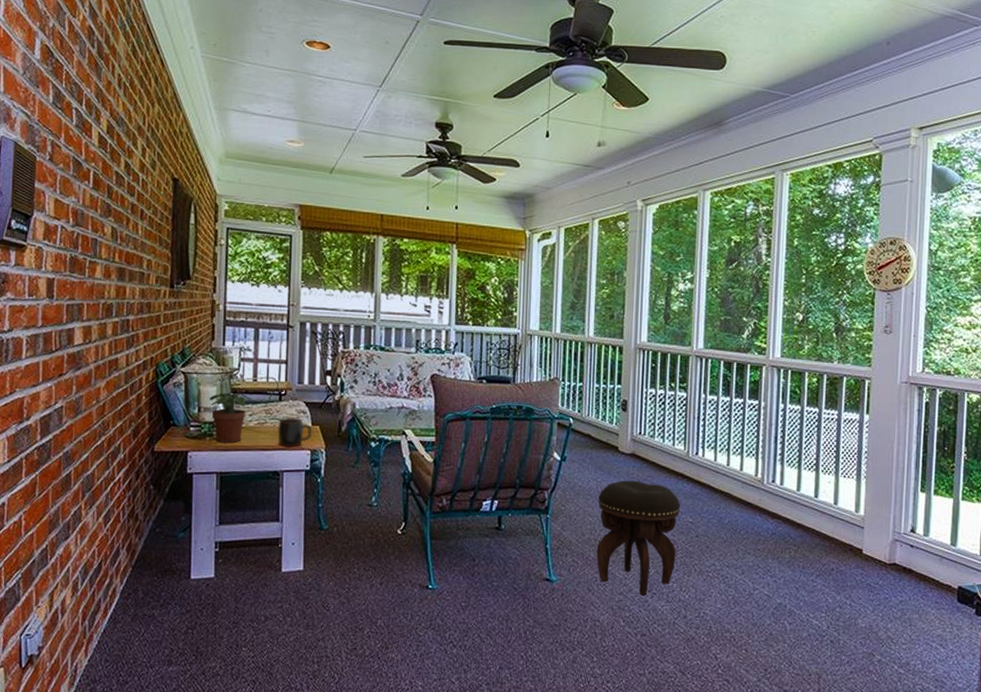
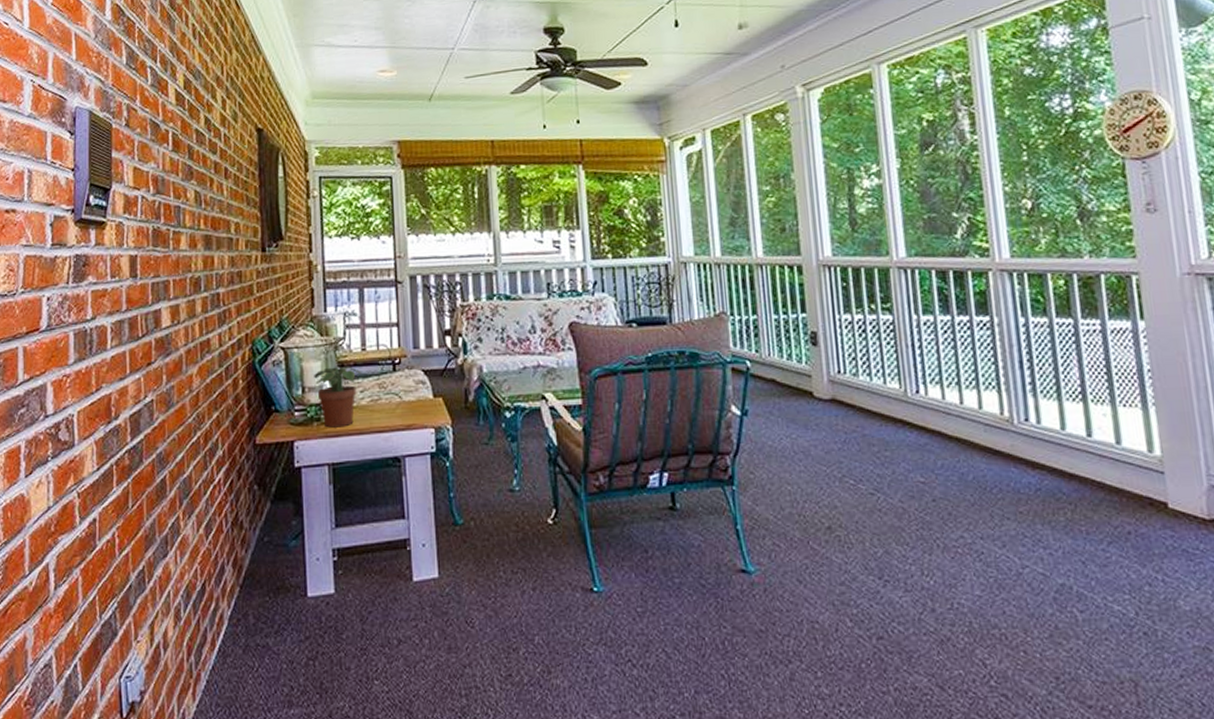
mug: present [277,418,312,447] -> none [394,390,435,427]
footstool: present [596,480,680,595] -> none [795,433,910,584]

